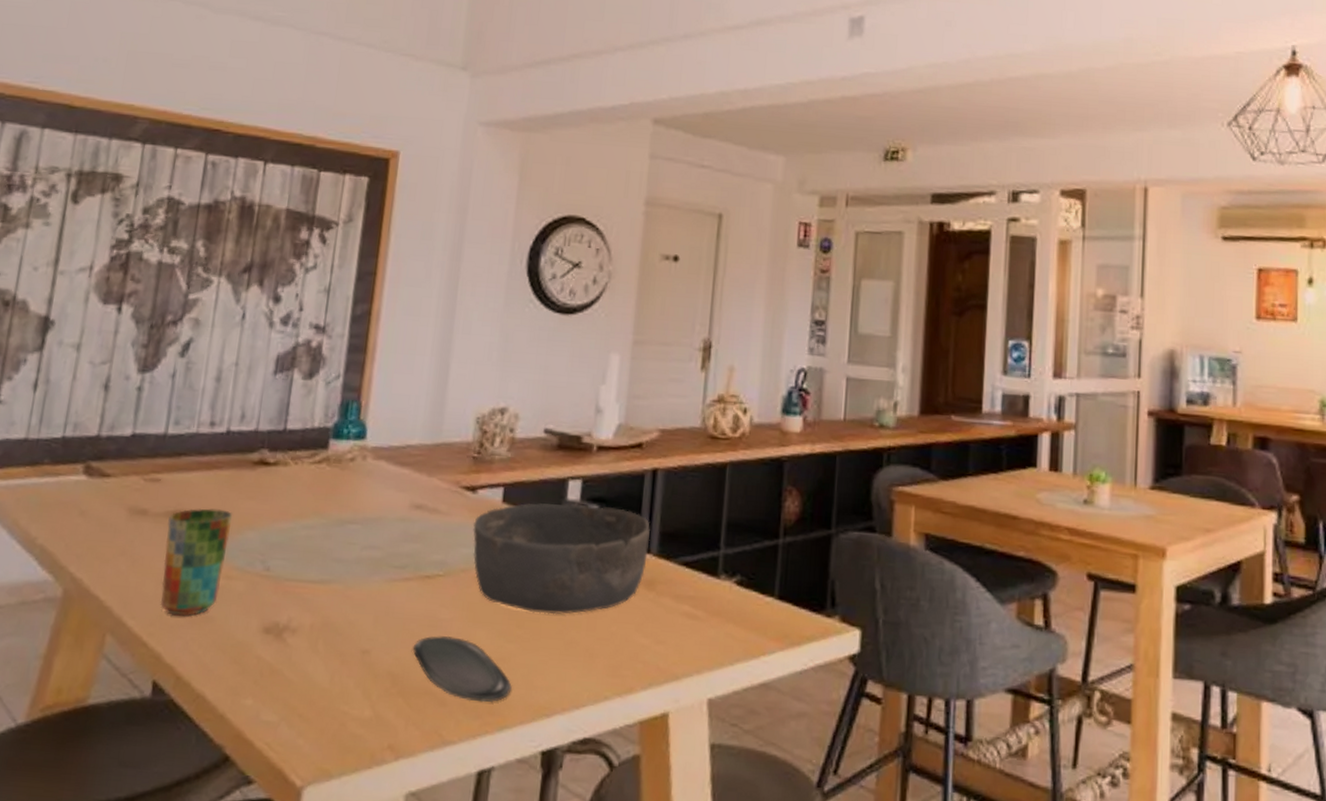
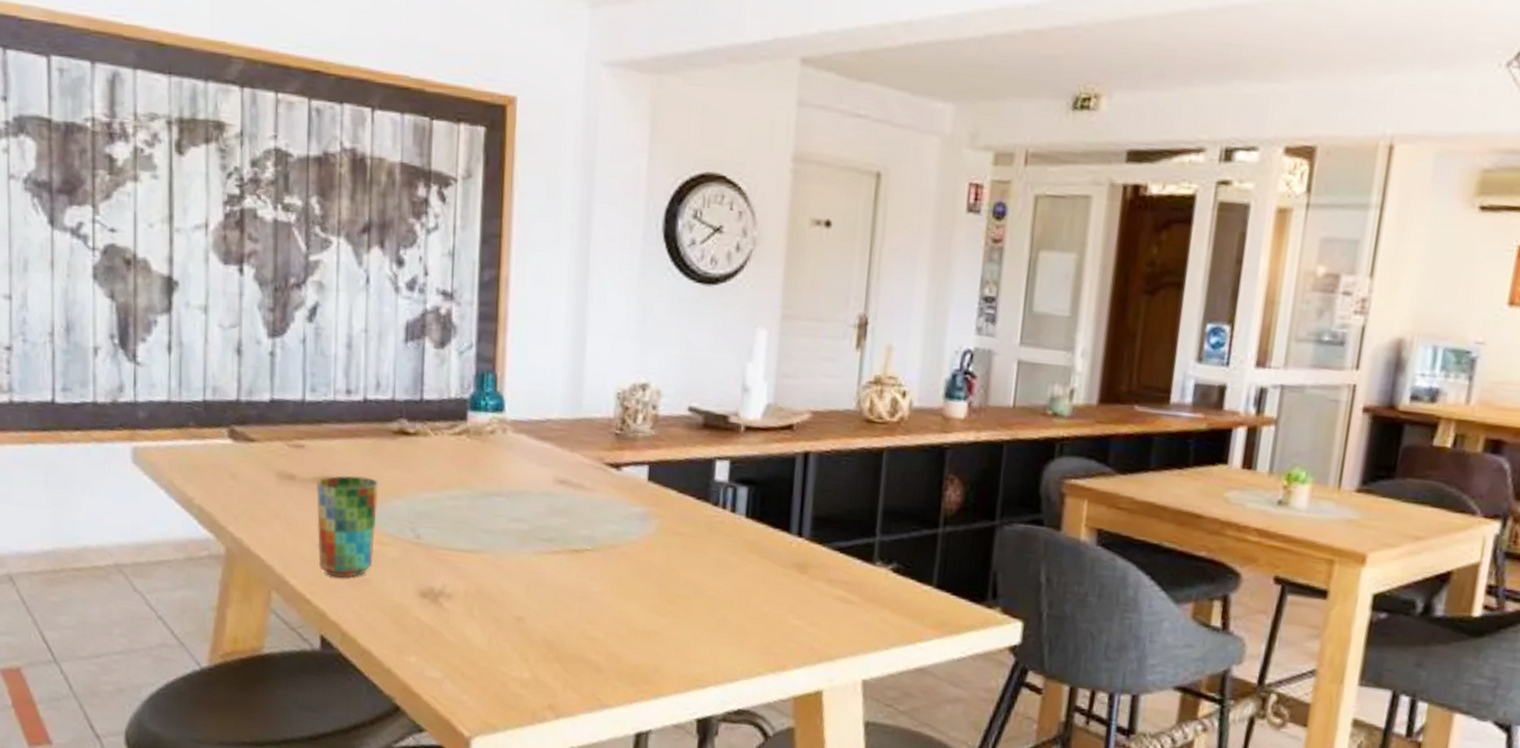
oval tray: present [412,635,512,703] -> none [566,607,665,672]
bowl: present [473,503,650,615] -> none [619,482,802,593]

